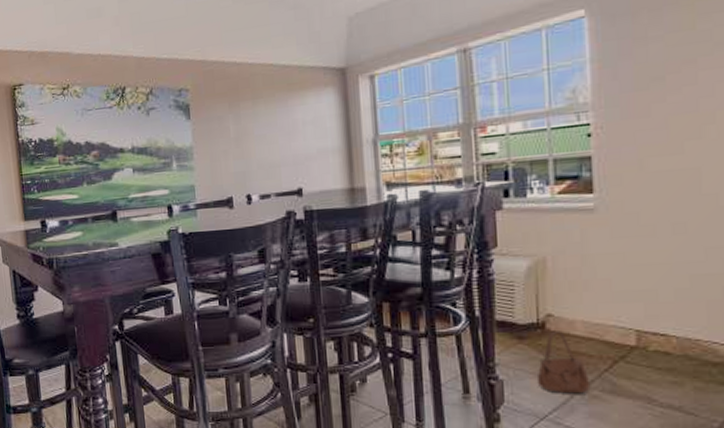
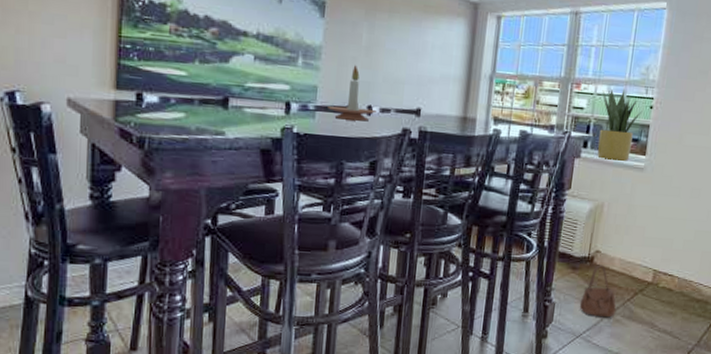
candle holder: none [207,158,256,213] -> present [328,65,377,121]
planter: none [518,120,577,207] -> present [597,88,643,162]

